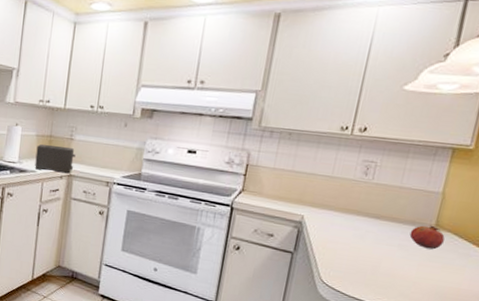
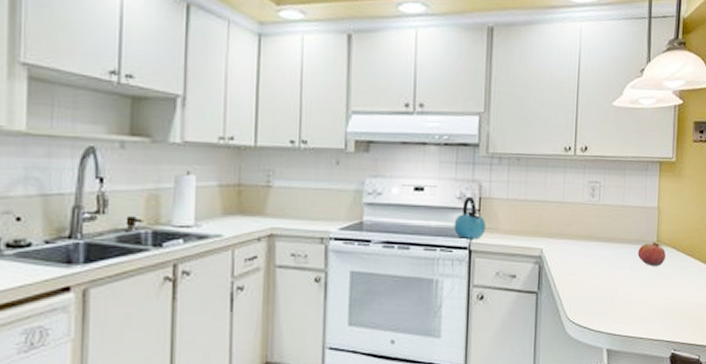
toaster: present [35,143,76,174] -> none [220,196,276,233]
kettle: none [219,163,250,199] -> present [454,197,486,239]

